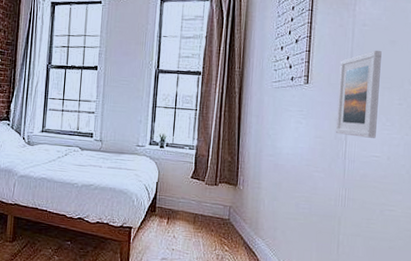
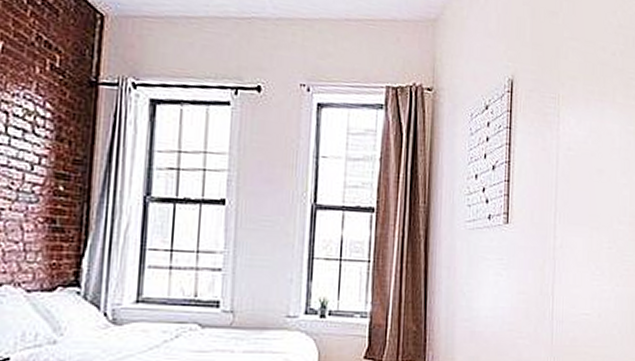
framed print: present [335,50,382,138] -> none [540,180,589,291]

